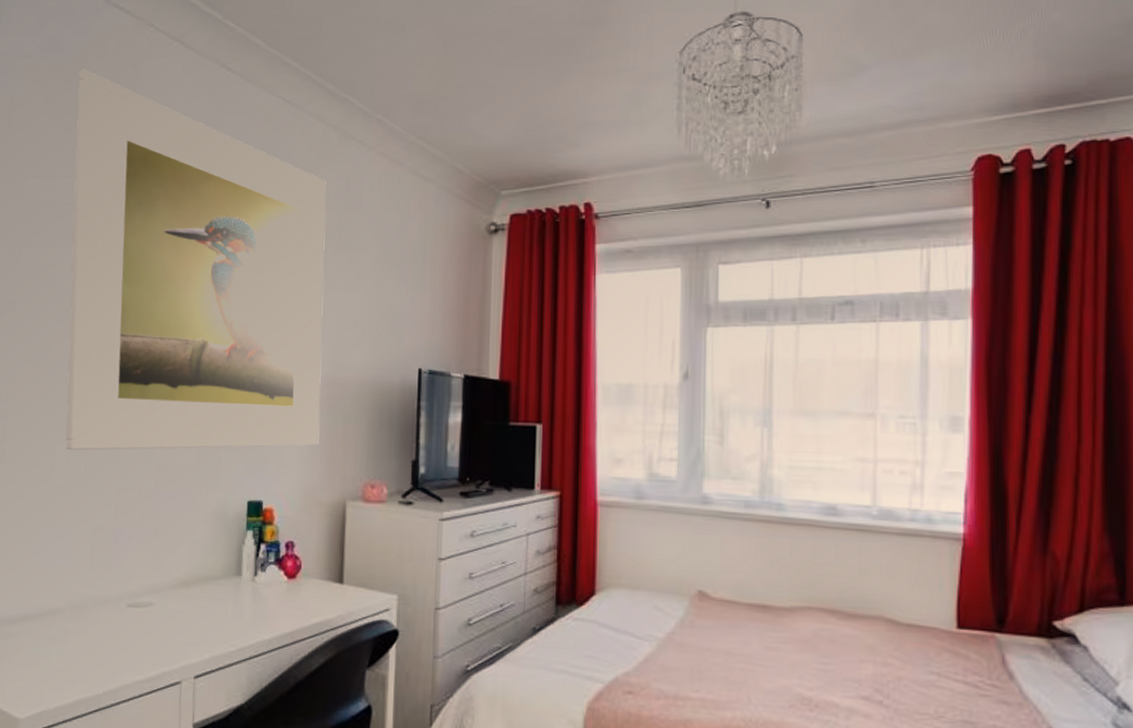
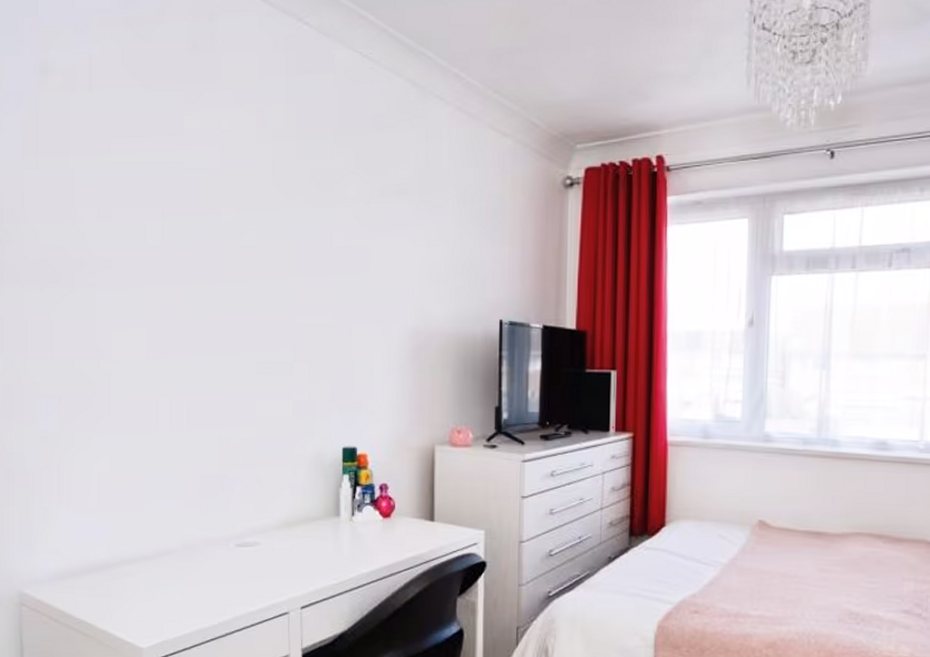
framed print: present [65,69,327,450] -> none [156,25,408,403]

